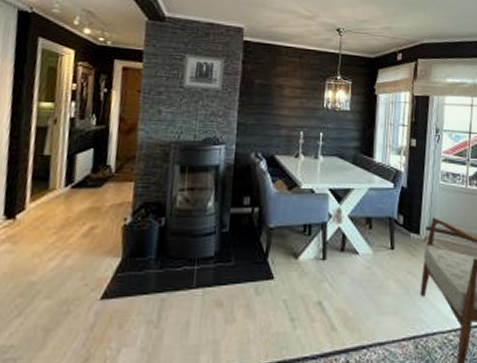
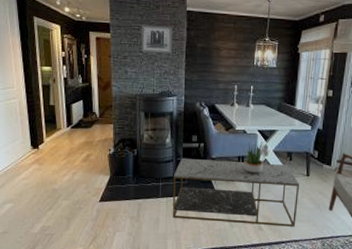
coffee table: none [211,228,383,324] -> present [173,158,300,227]
potted plant: none [306,201,343,247] -> present [240,139,269,173]

